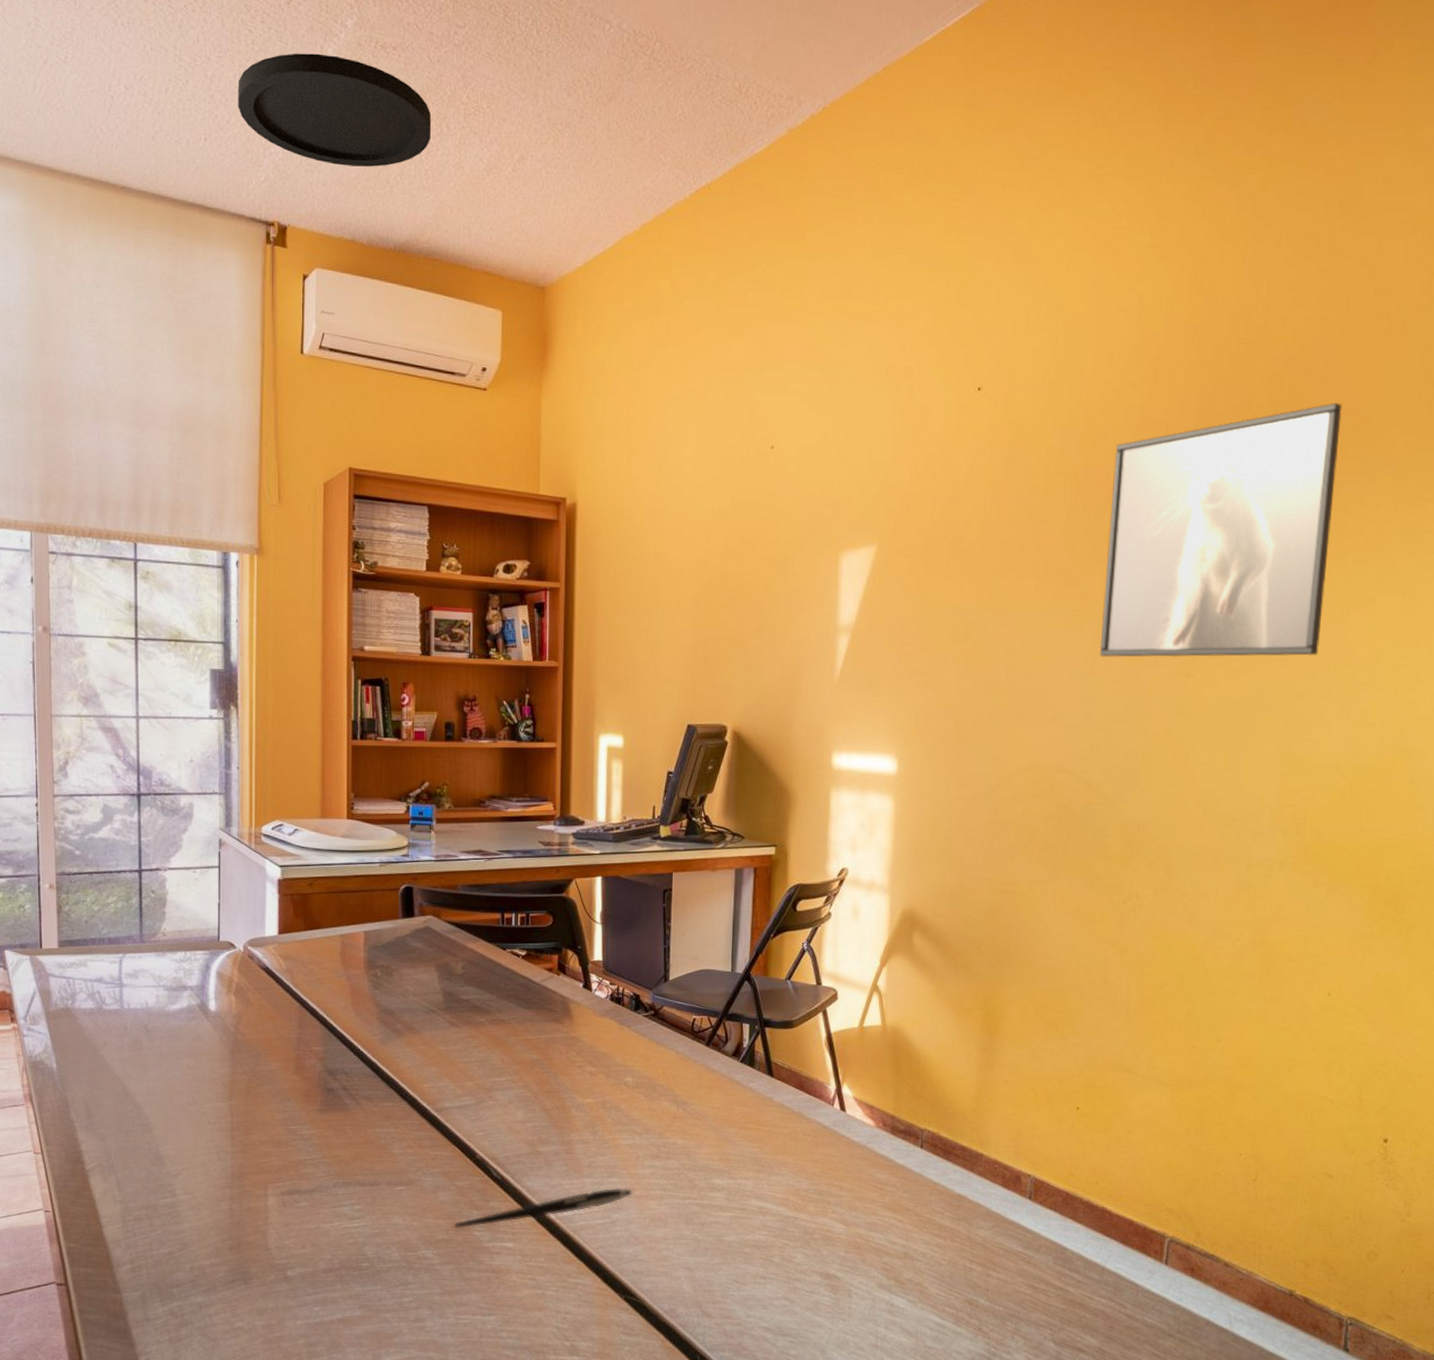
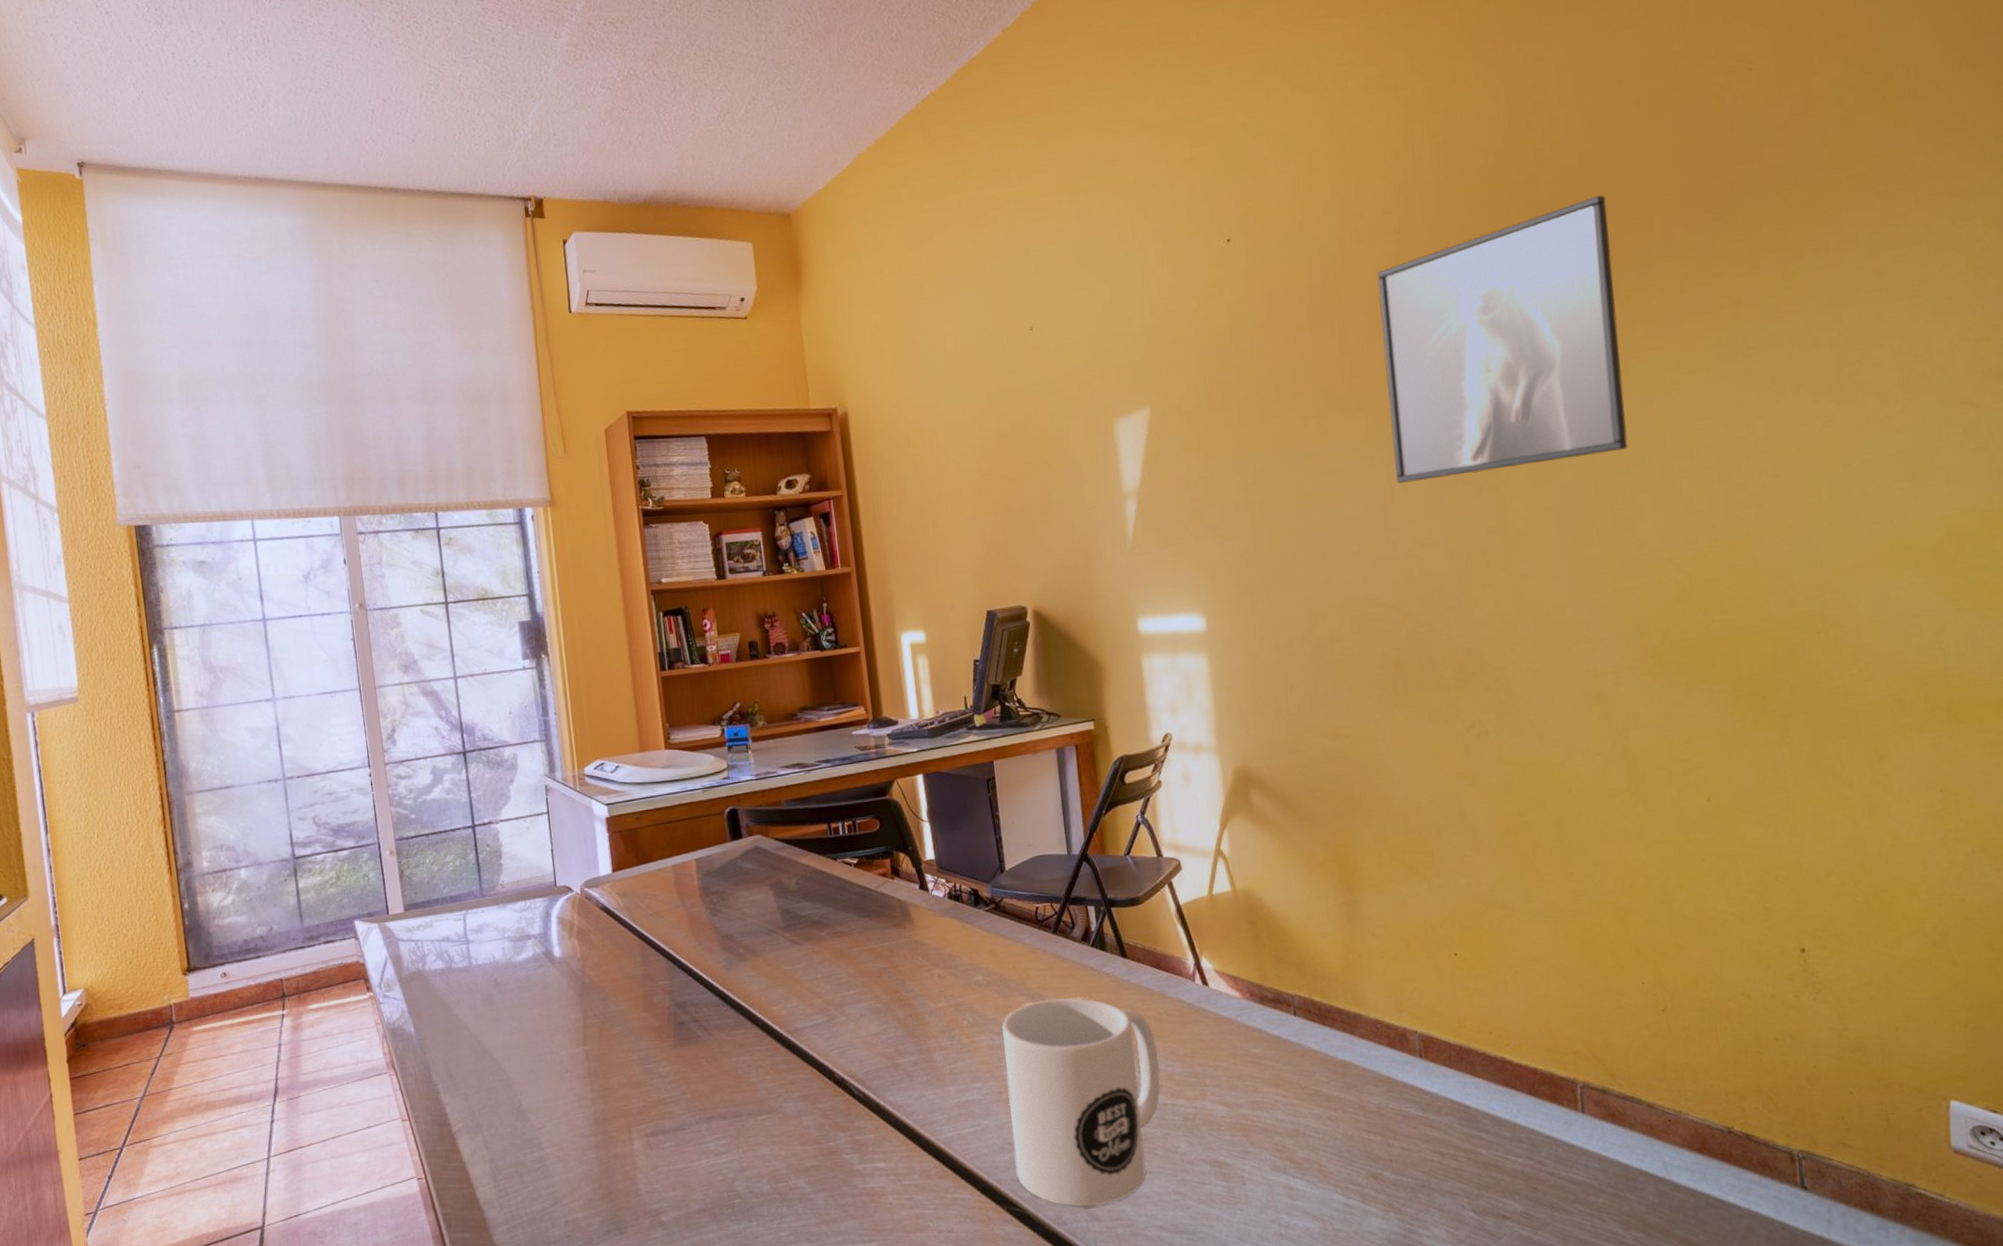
ceiling light: present [238,53,432,167] -> none [483,38,666,136]
pen: present [453,1187,633,1229] -> none [821,1091,1000,1154]
mug: none [638,1107,789,1303] -> present [1001,997,1161,1207]

